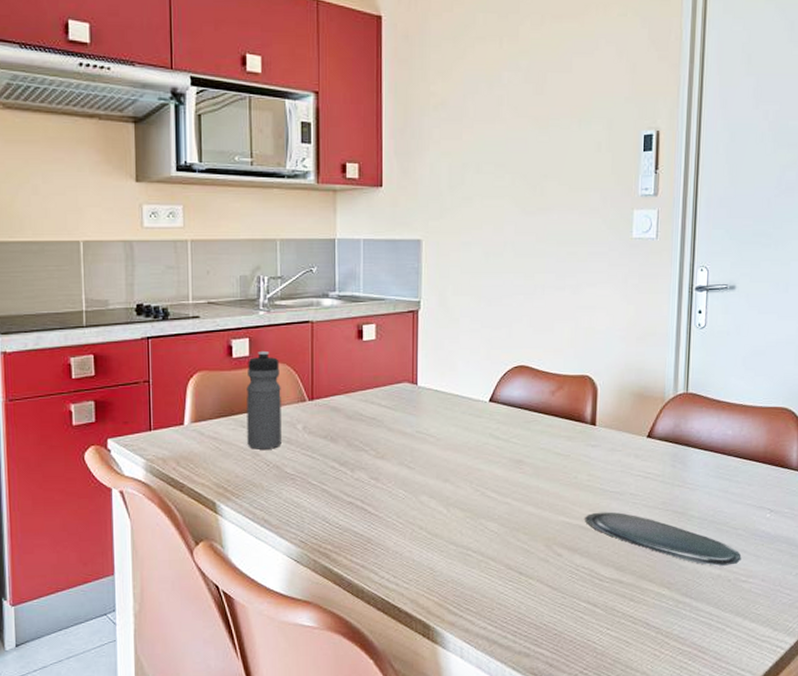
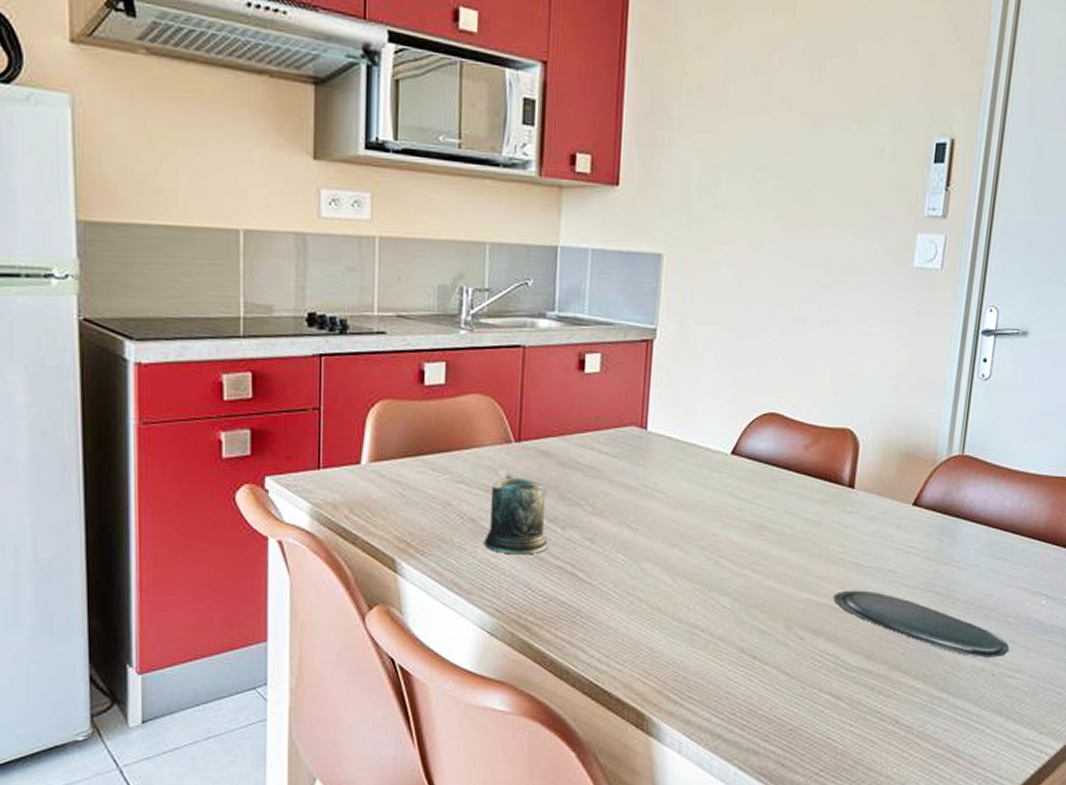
water bottle: present [247,350,282,450] -> none [437,378,482,498]
mug: none [287,428,341,494] -> present [484,475,549,555]

